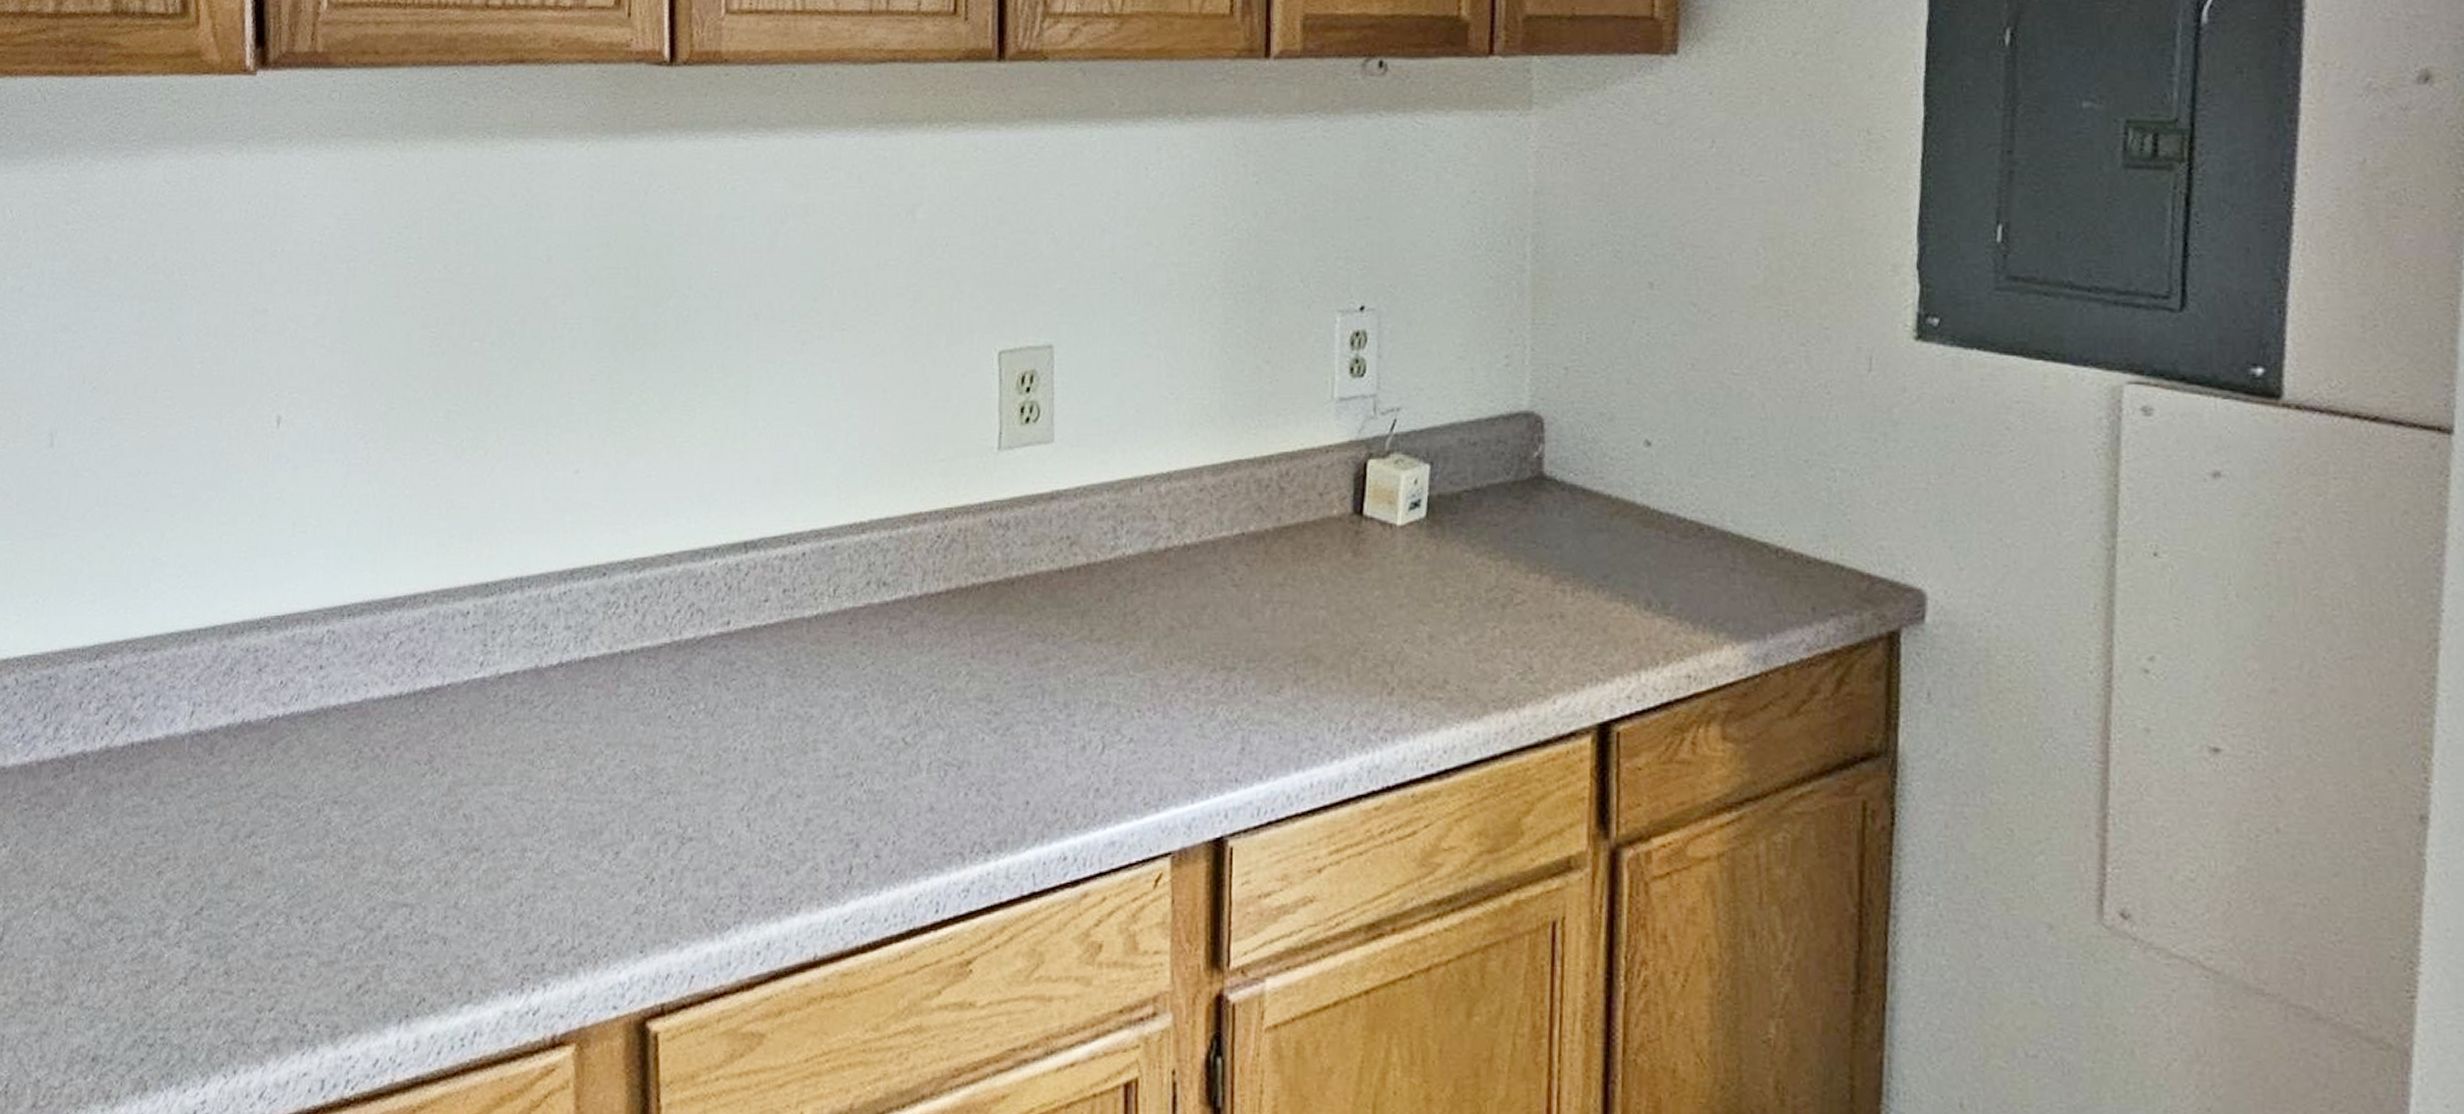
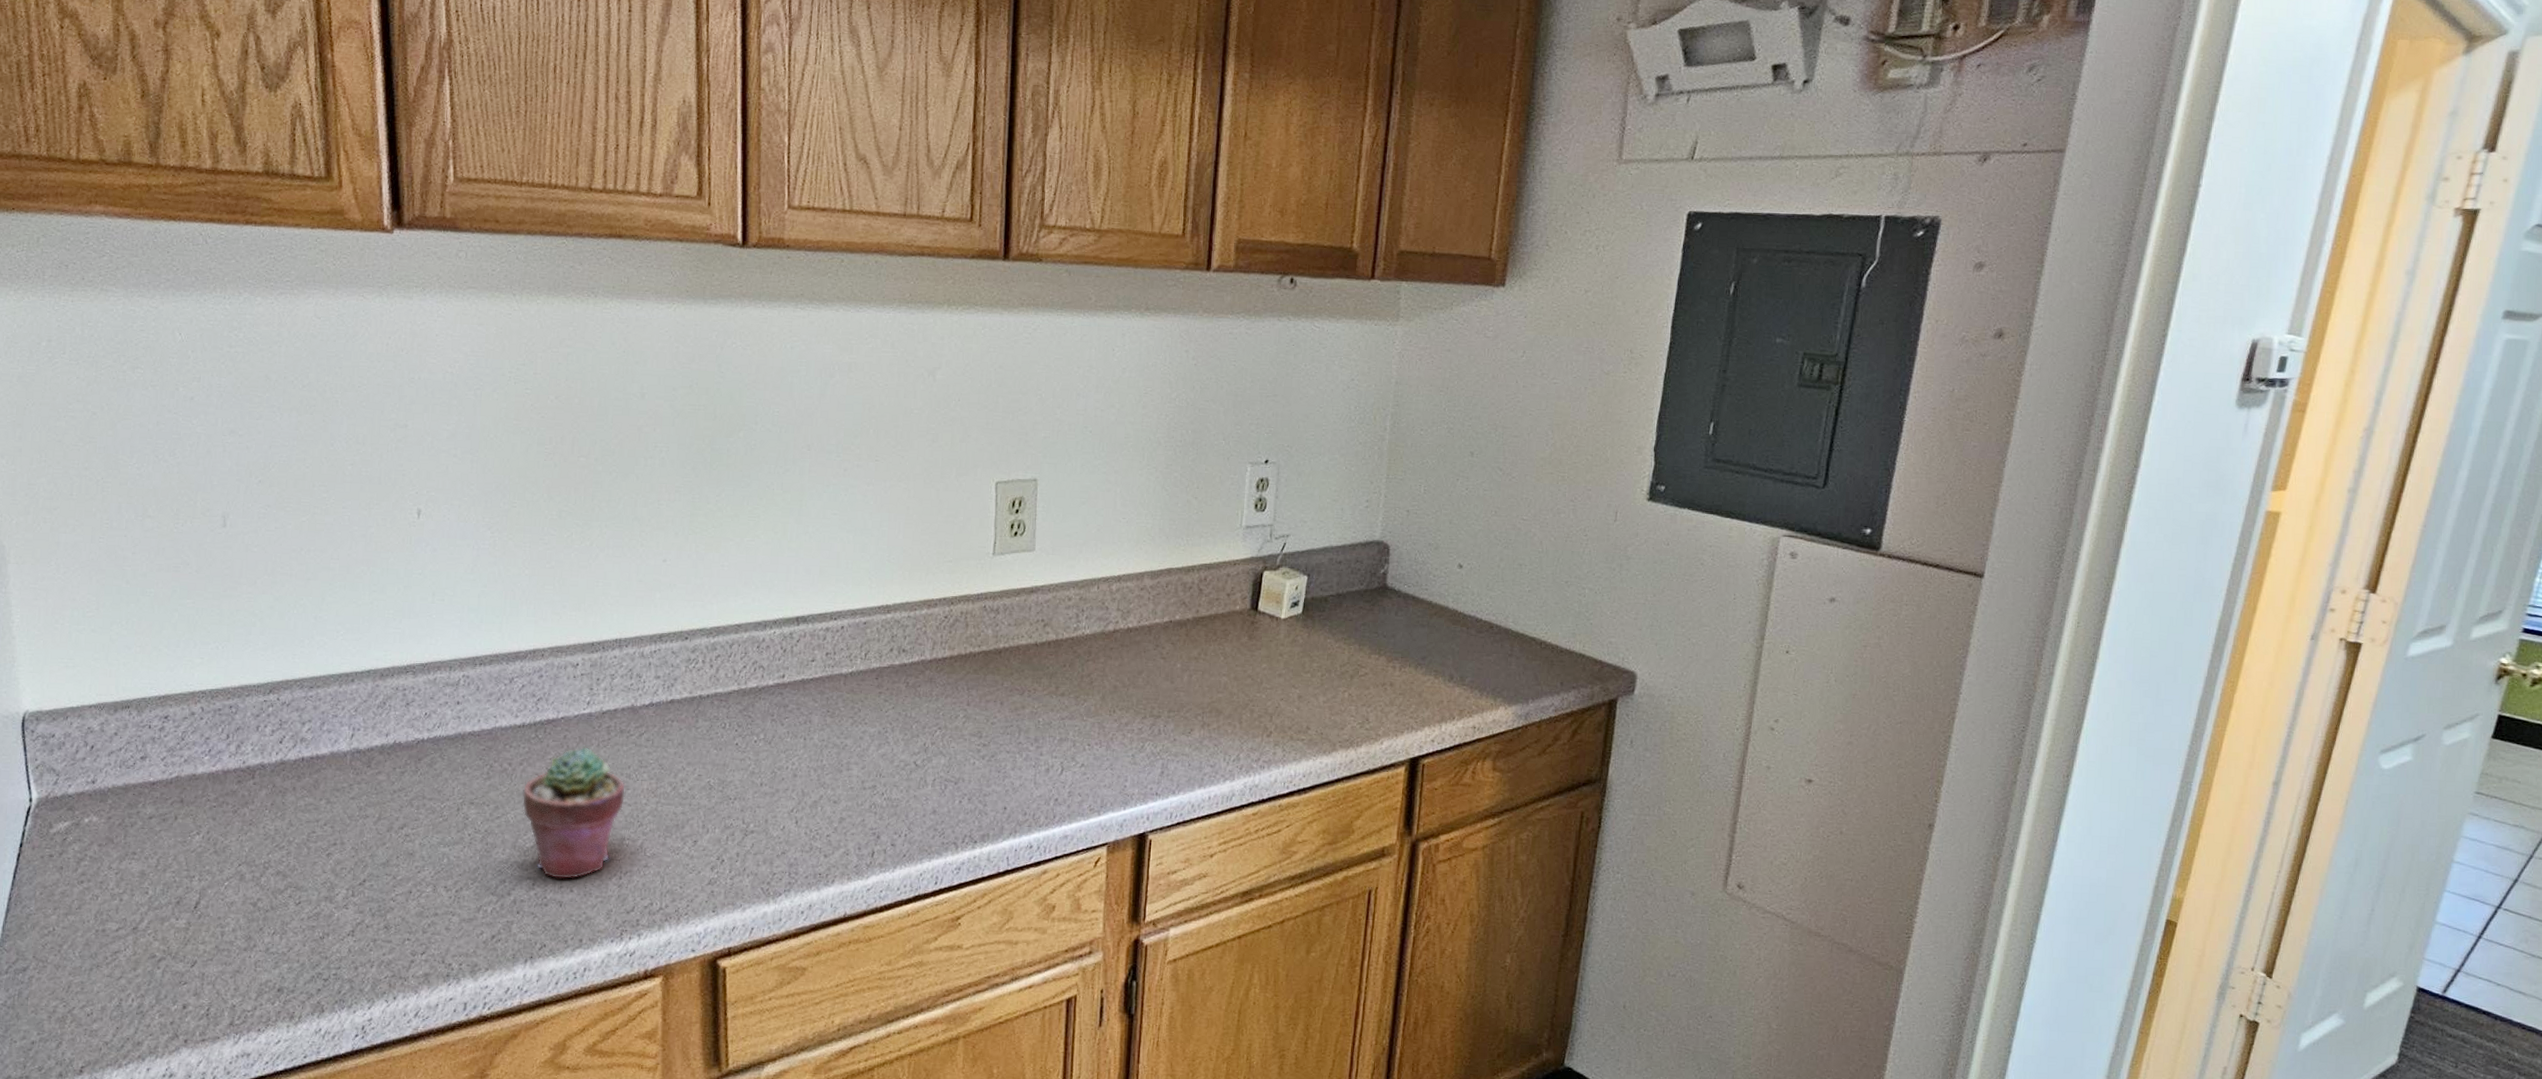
potted succulent: none [397,723,529,907] -> present [522,747,626,880]

